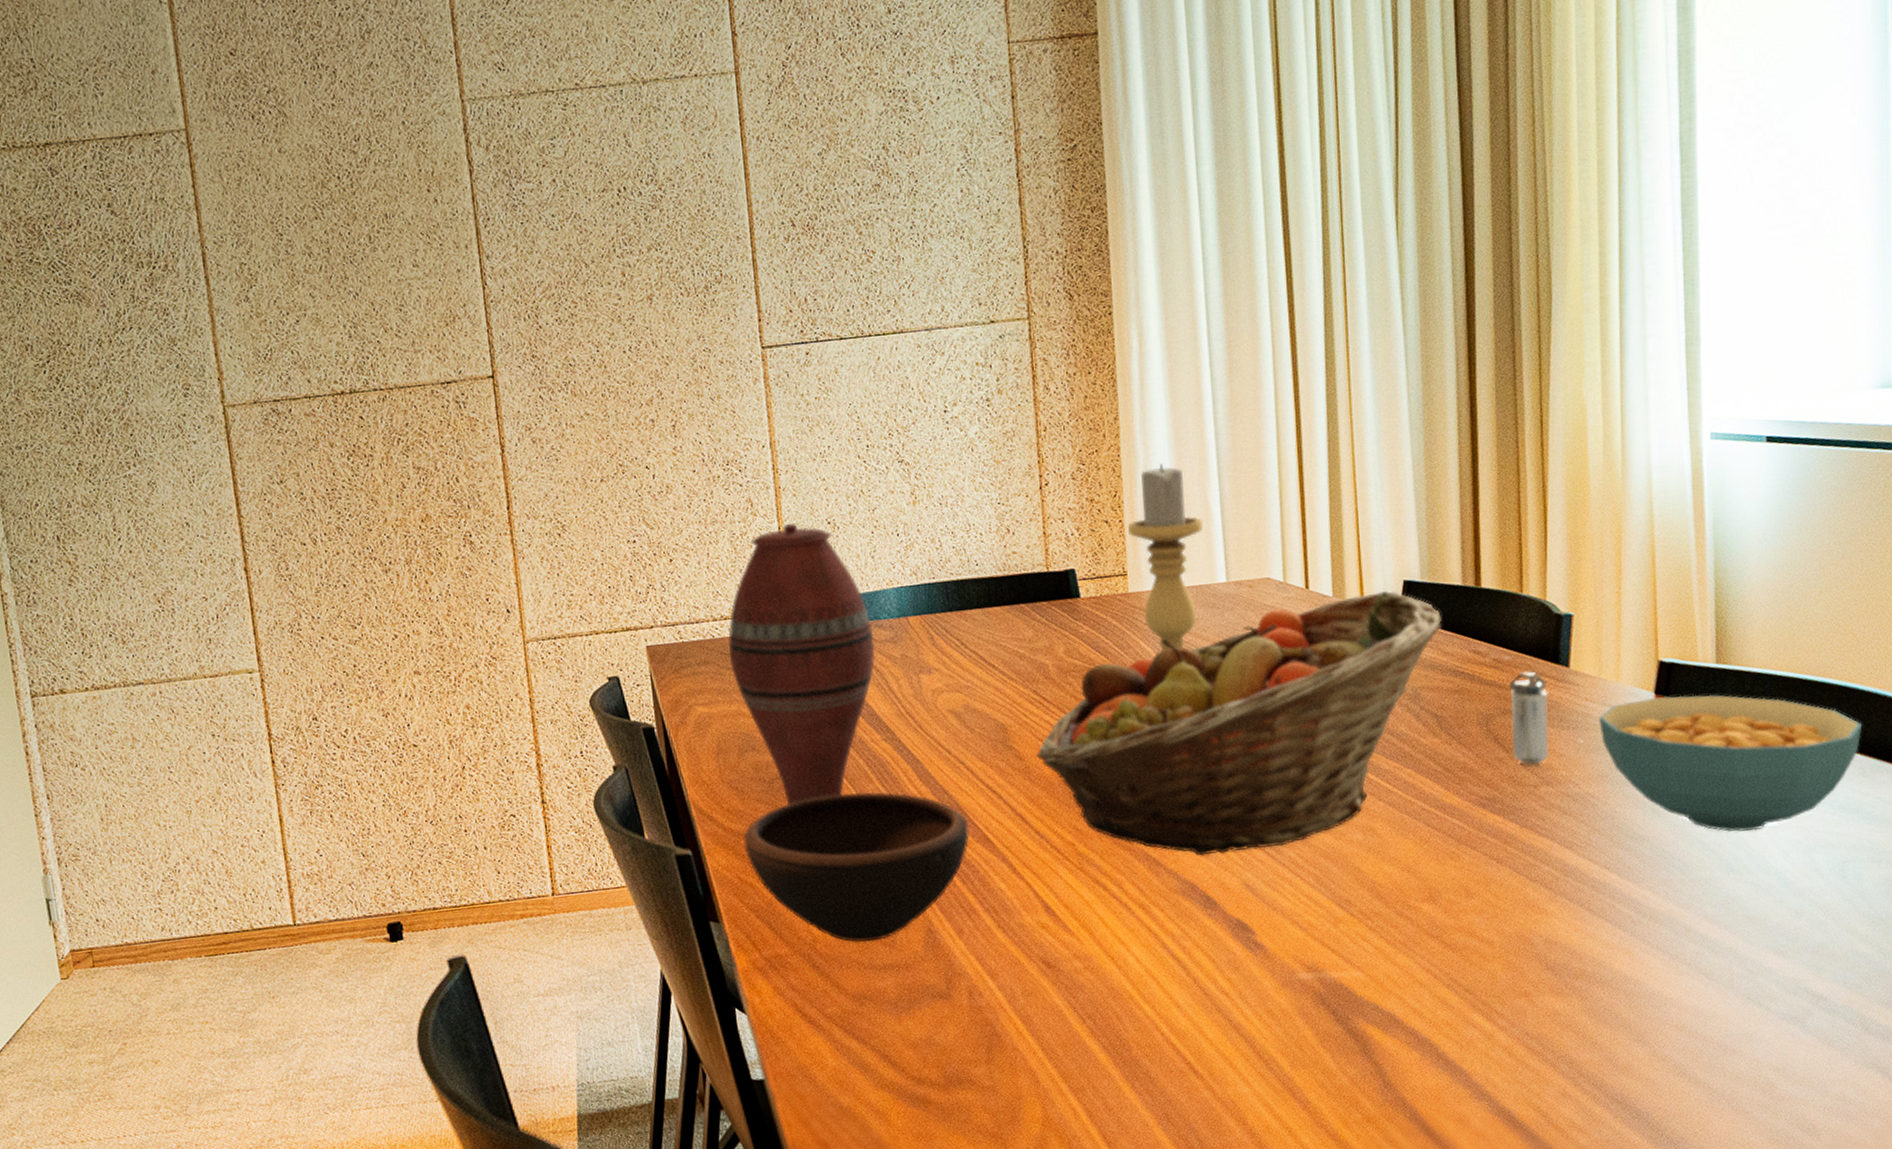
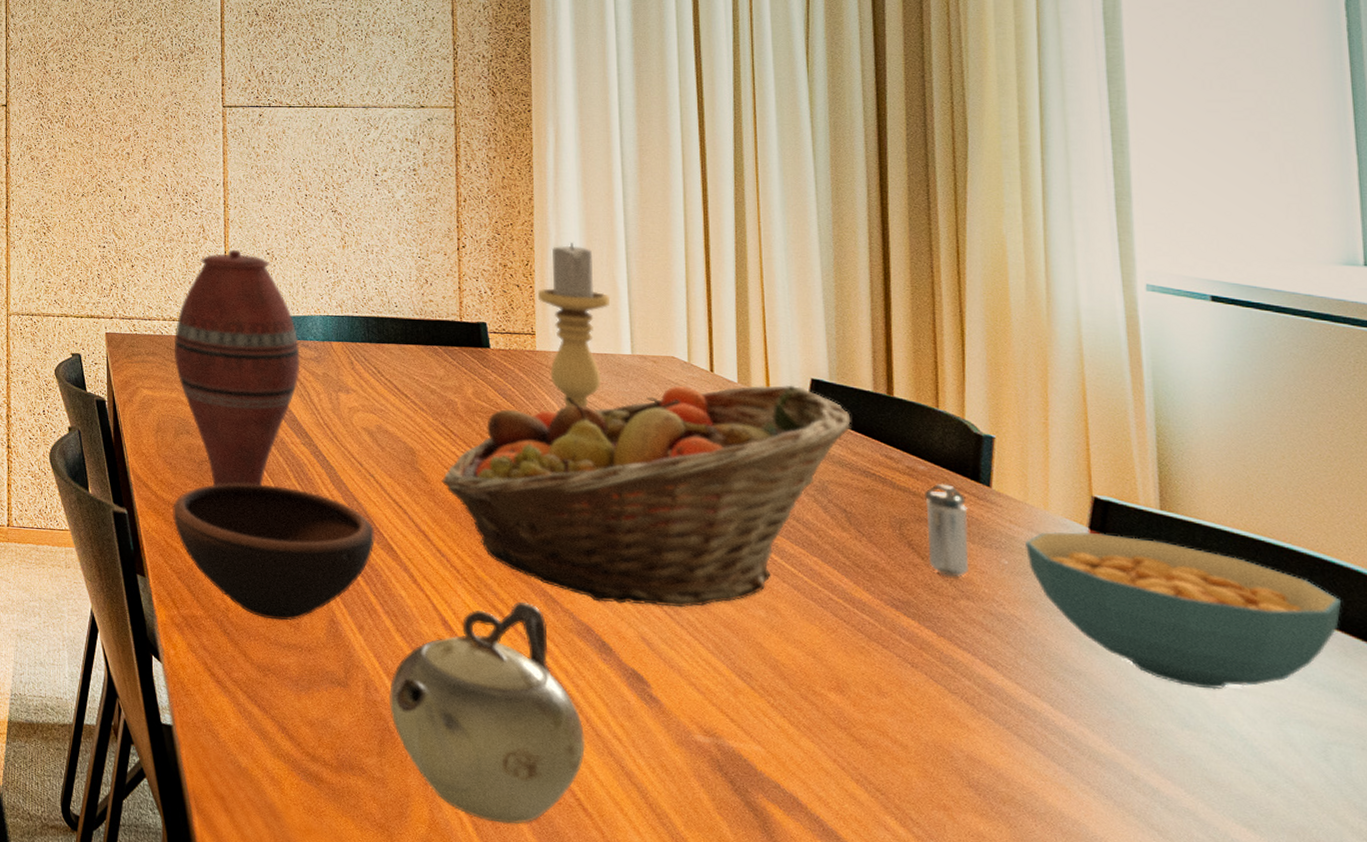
teapot: none [994,871,1194,1105] -> present [389,602,585,825]

